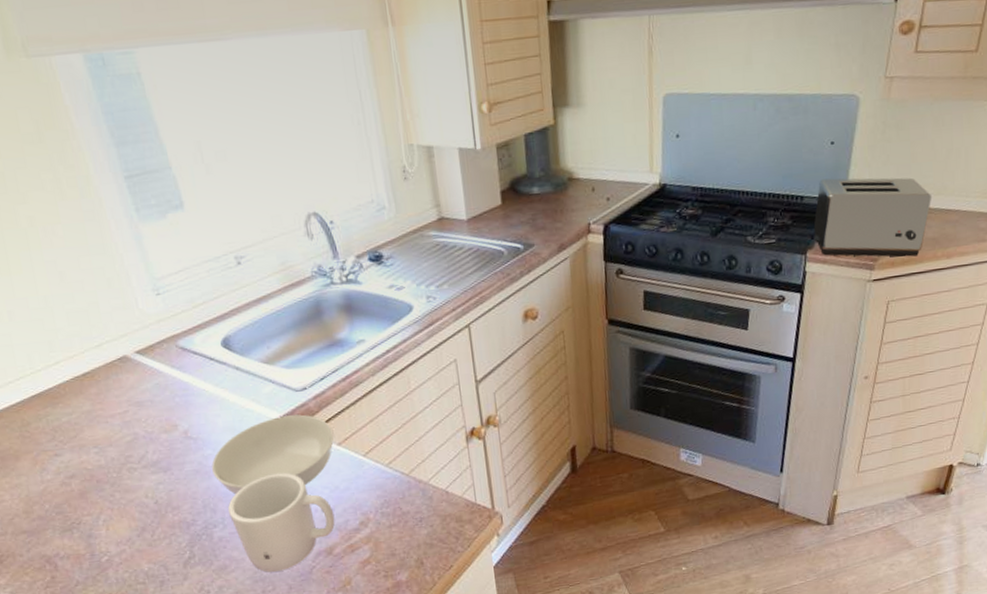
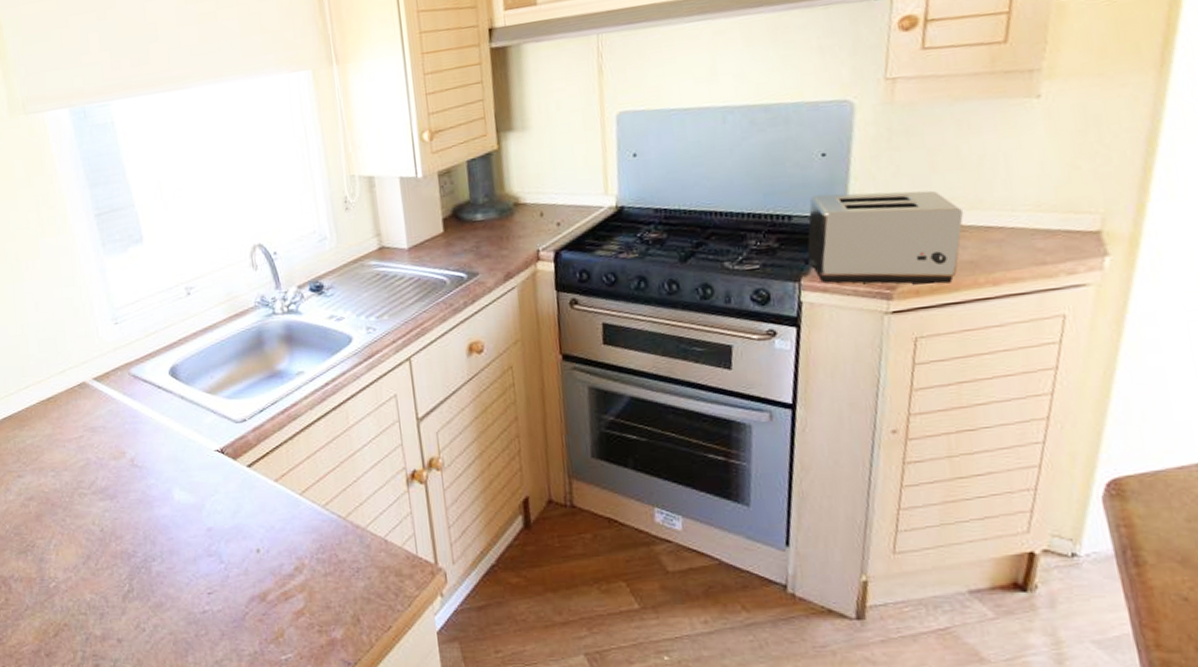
bowl: present [211,414,334,495] -> none [154,447,271,528]
mug: present [228,472,335,572] -> none [167,507,270,614]

